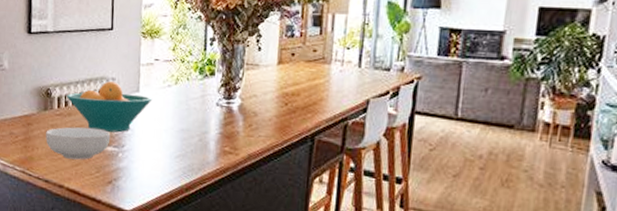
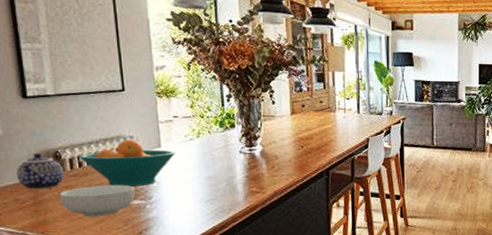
teapot: none [14,88,52,126] -> present [16,153,64,190]

